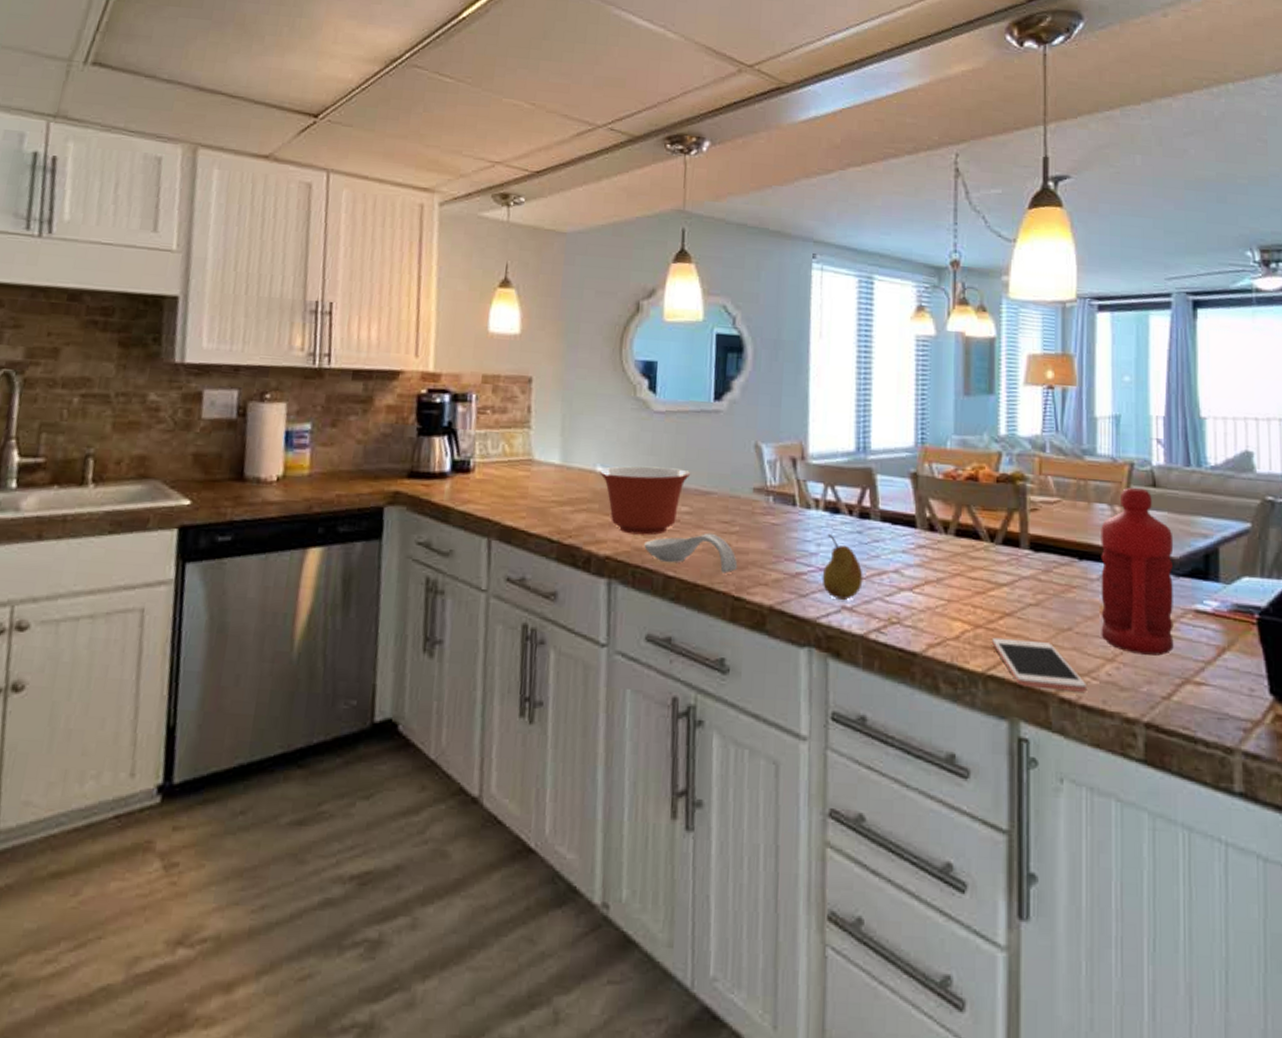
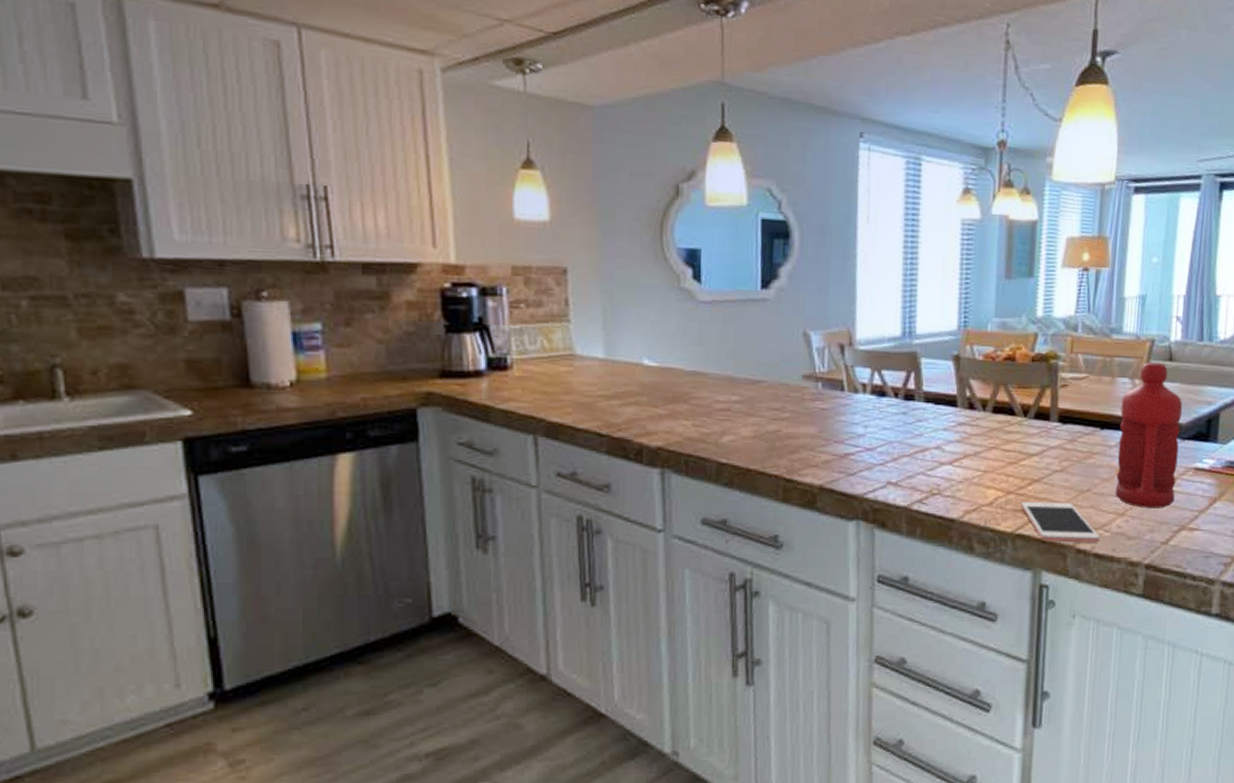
mixing bowl: present [599,466,691,536] -> none [645,357,740,425]
spoon rest: present [644,532,738,574] -> none [696,420,789,458]
fruit: present [822,534,863,601] -> none [869,416,907,477]

